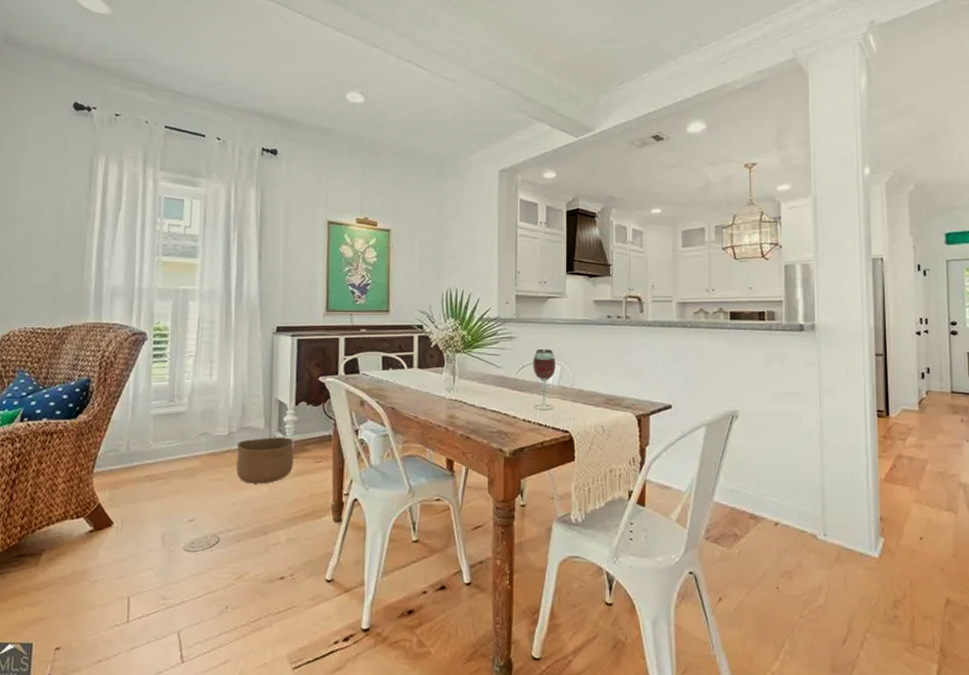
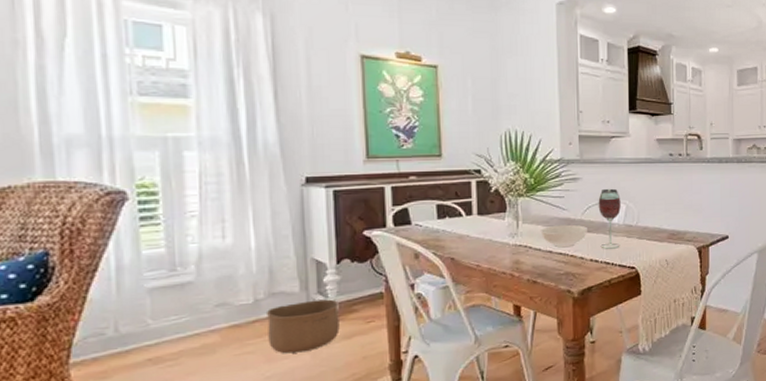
bowl: none [475,382,522,406] -> present [540,224,588,248]

